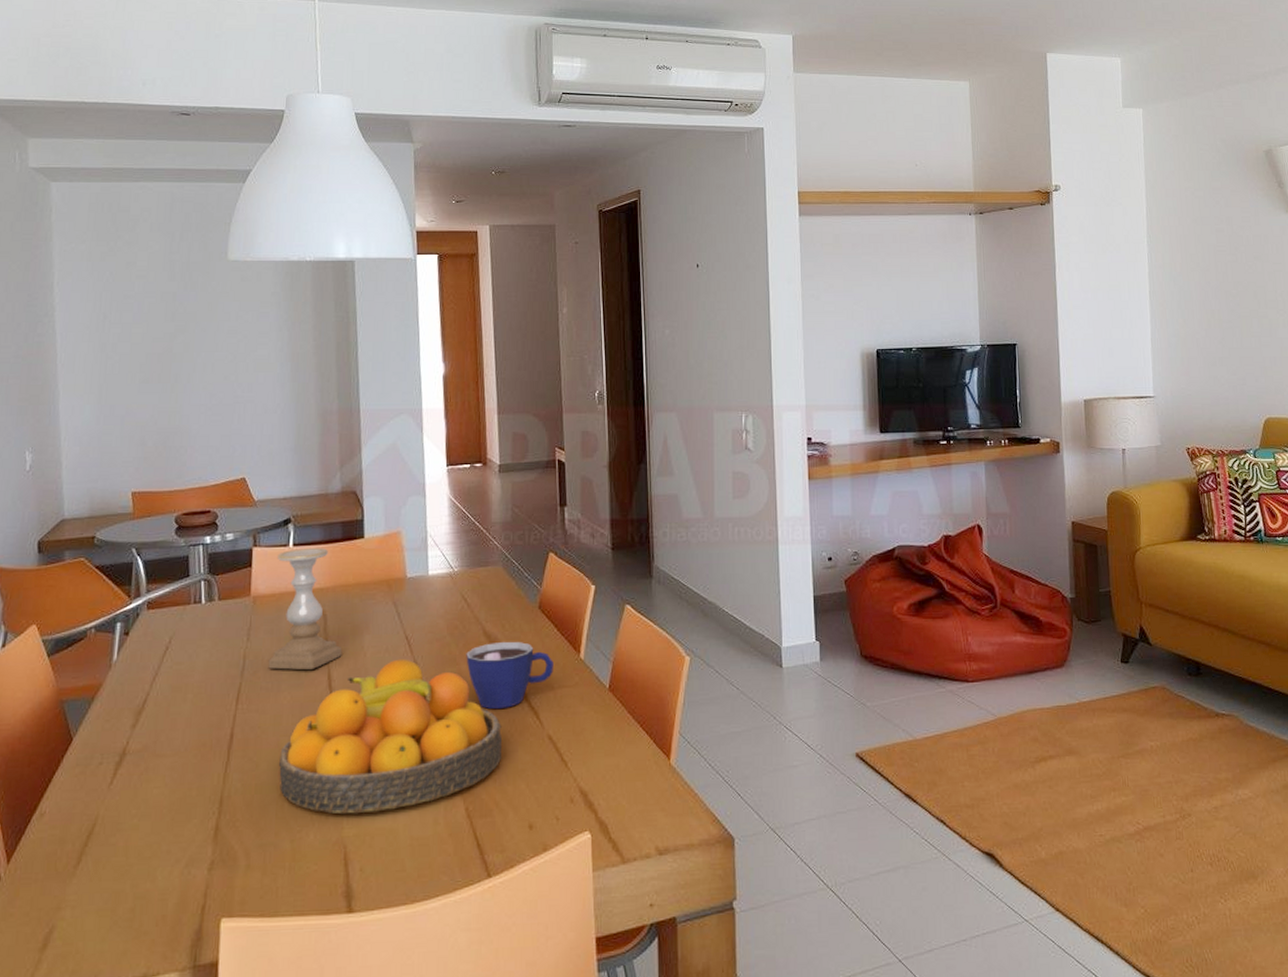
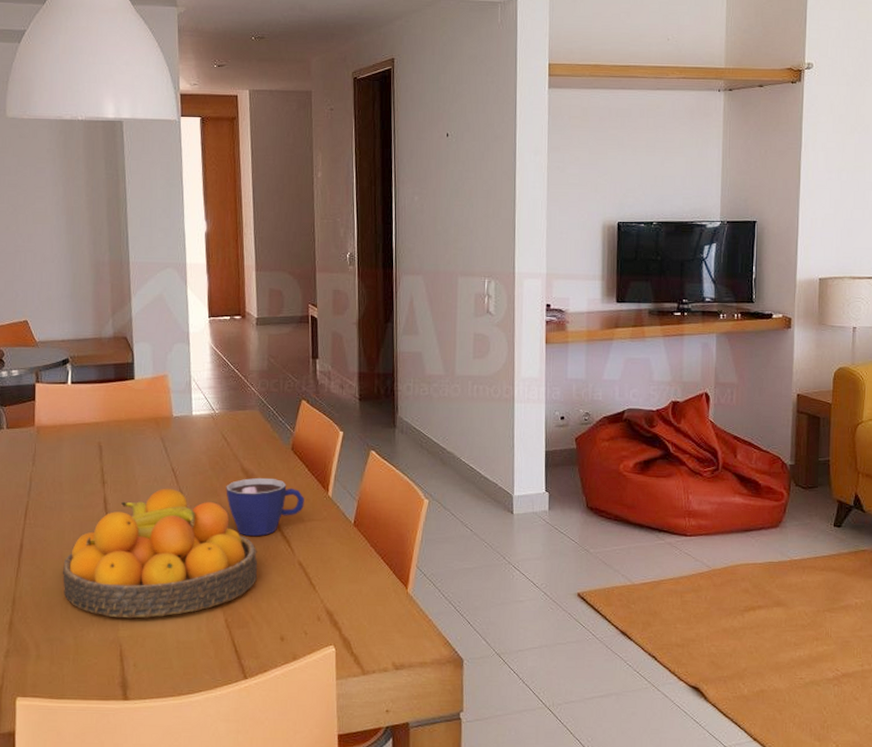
candle holder: present [268,548,342,671] -> none [51,386,116,494]

